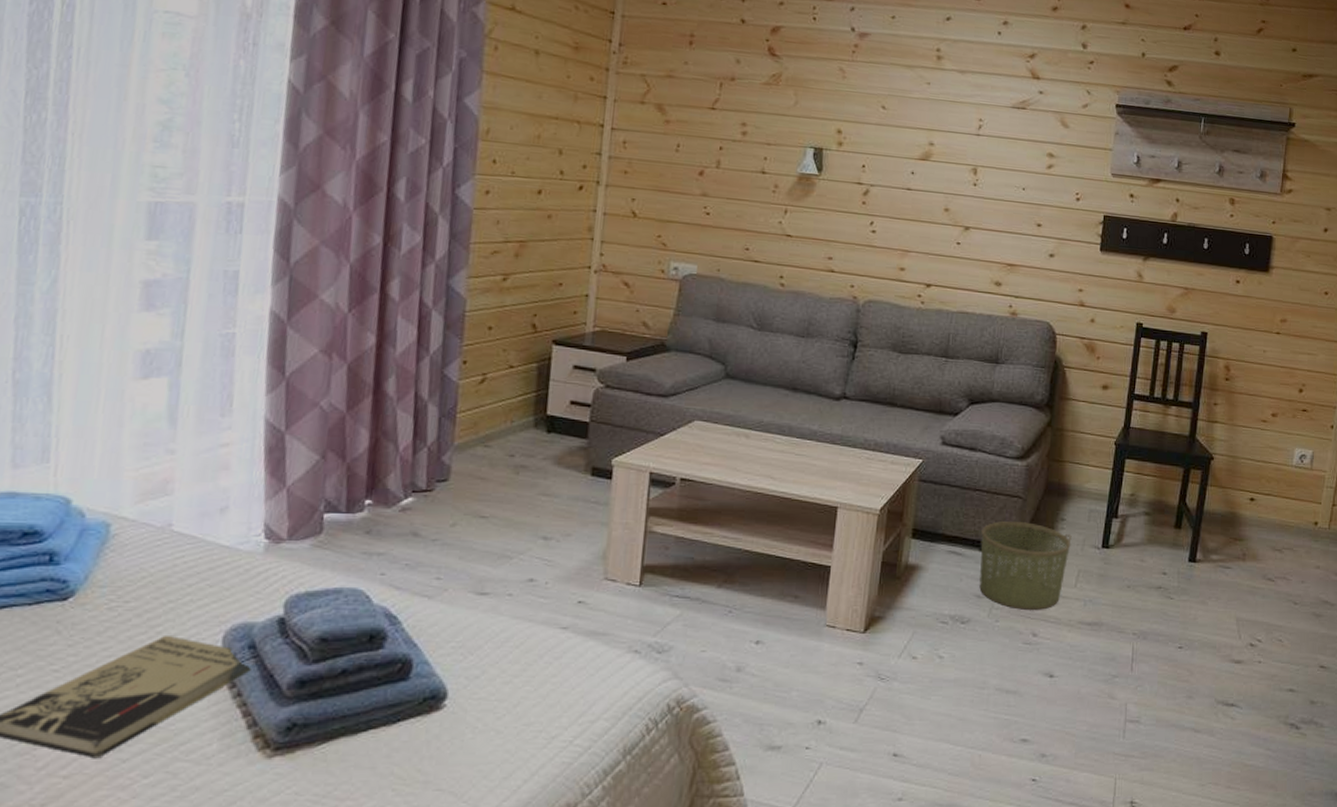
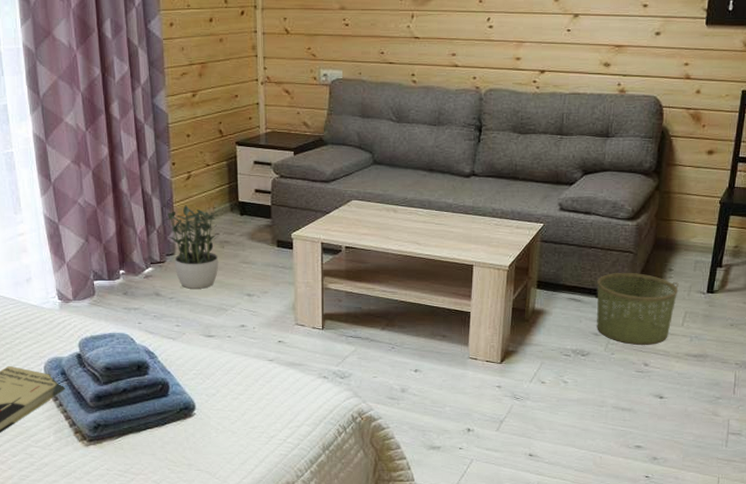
potted plant: none [437,416,522,528] -> present [162,205,221,289]

